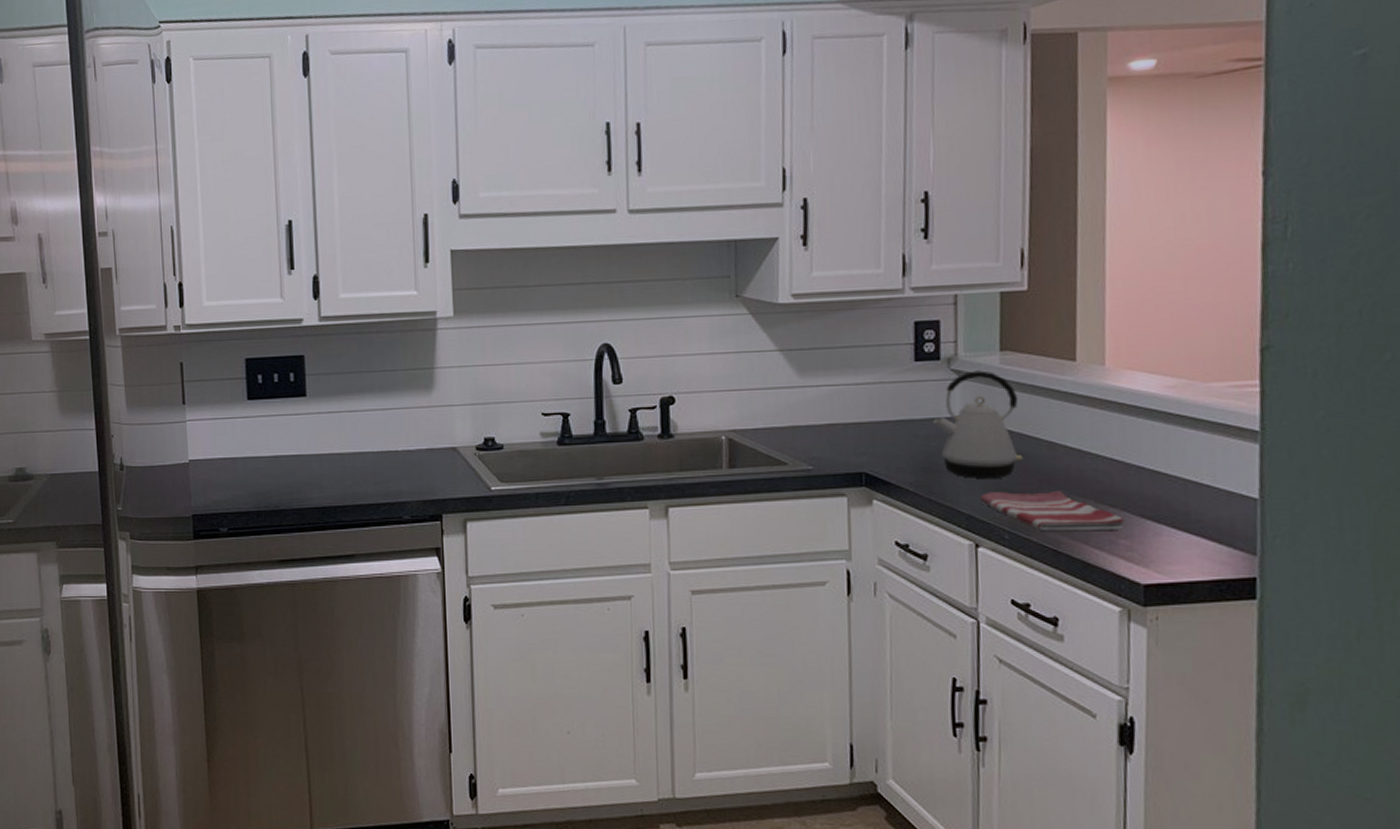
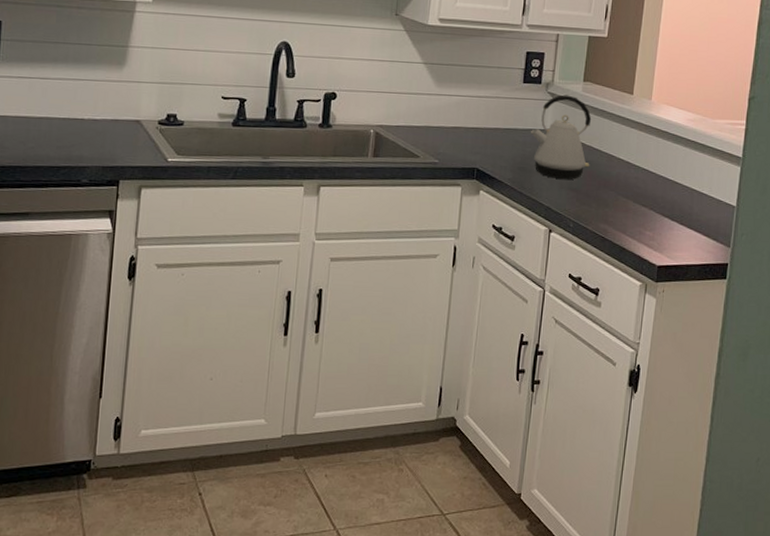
dish towel: present [979,491,1125,530] -> none [556,190,651,224]

